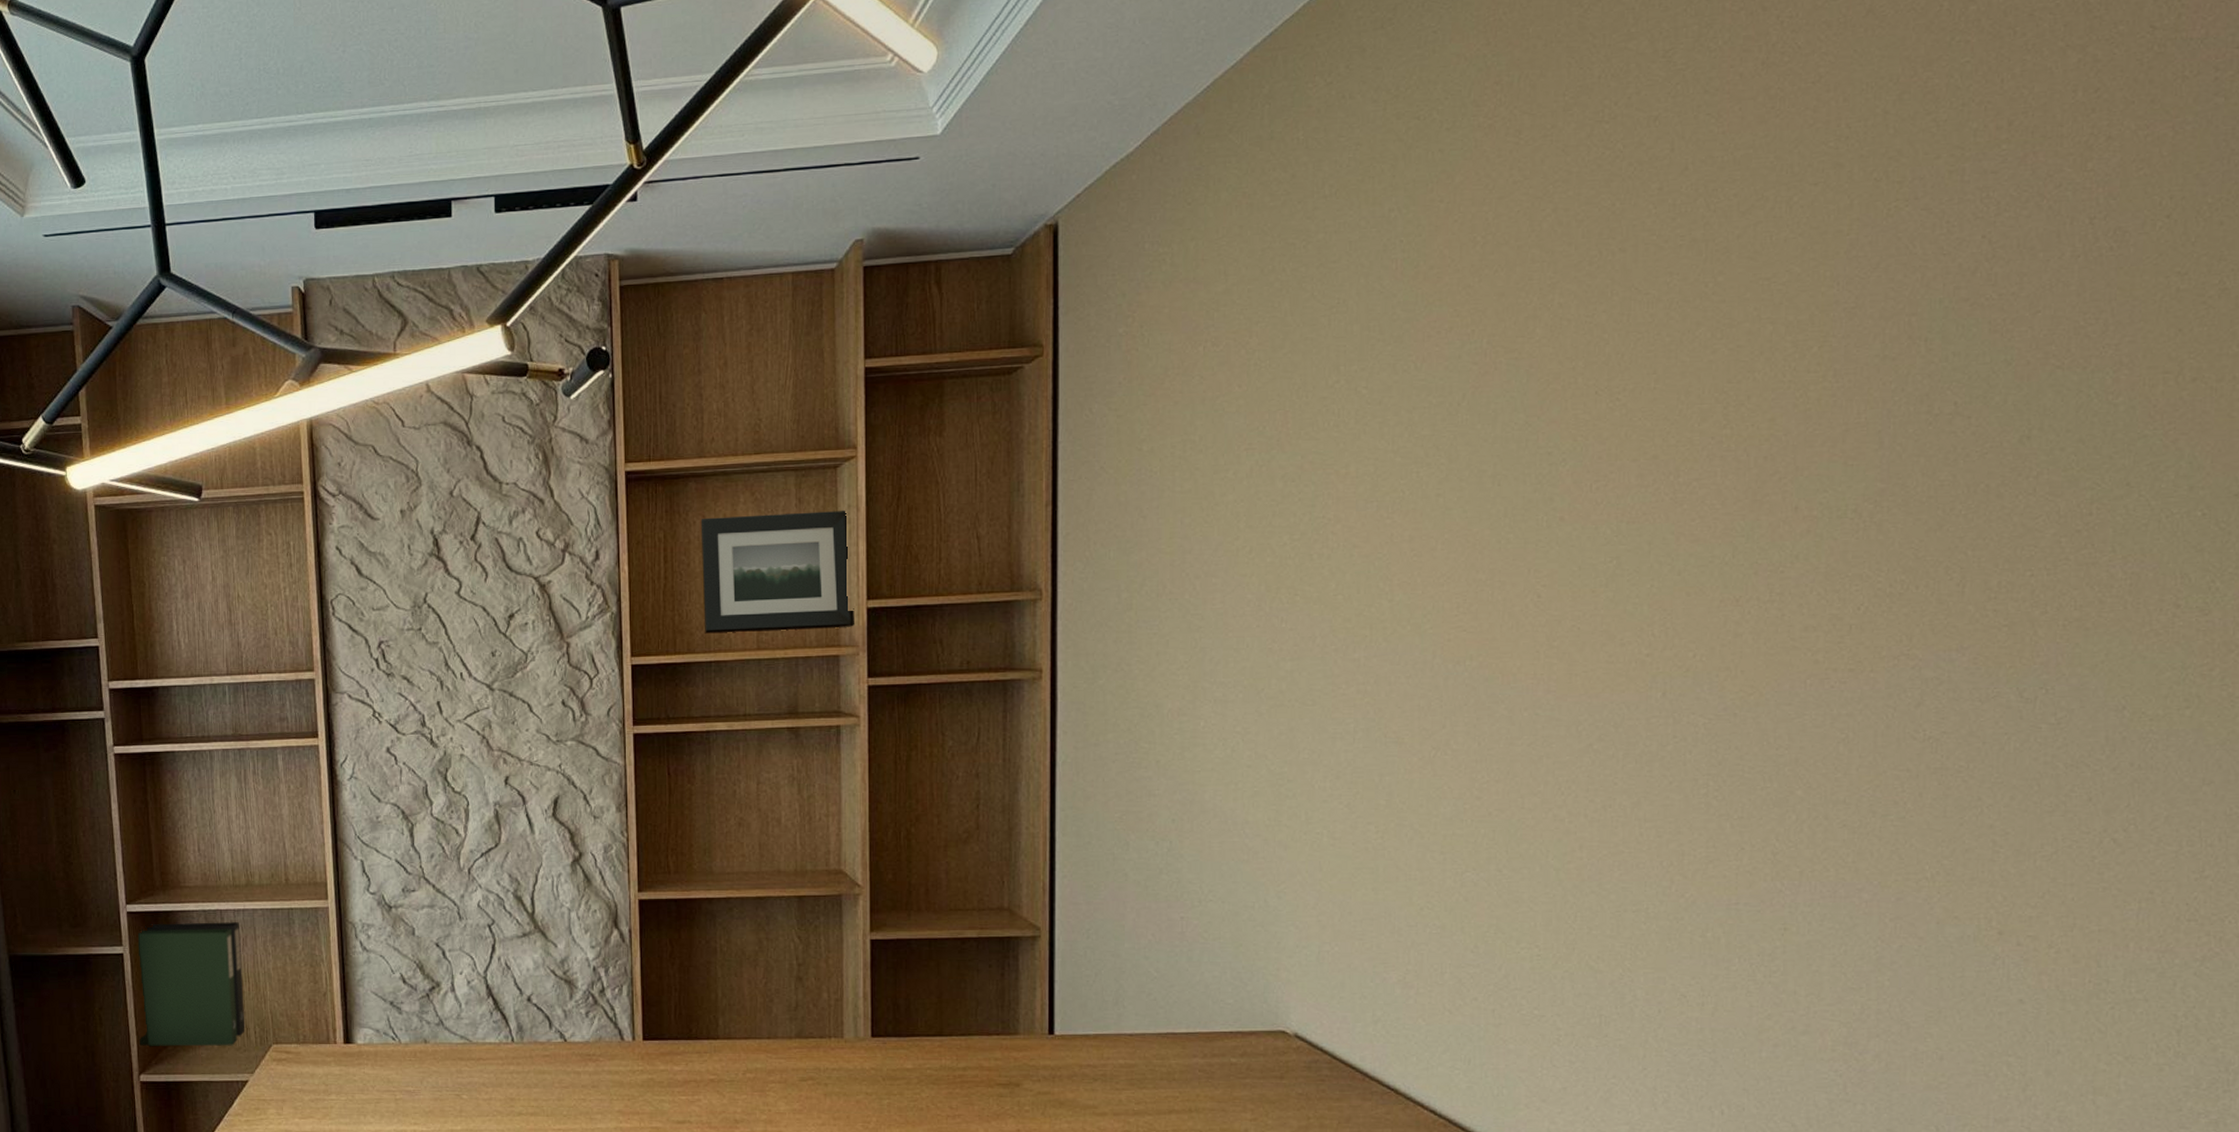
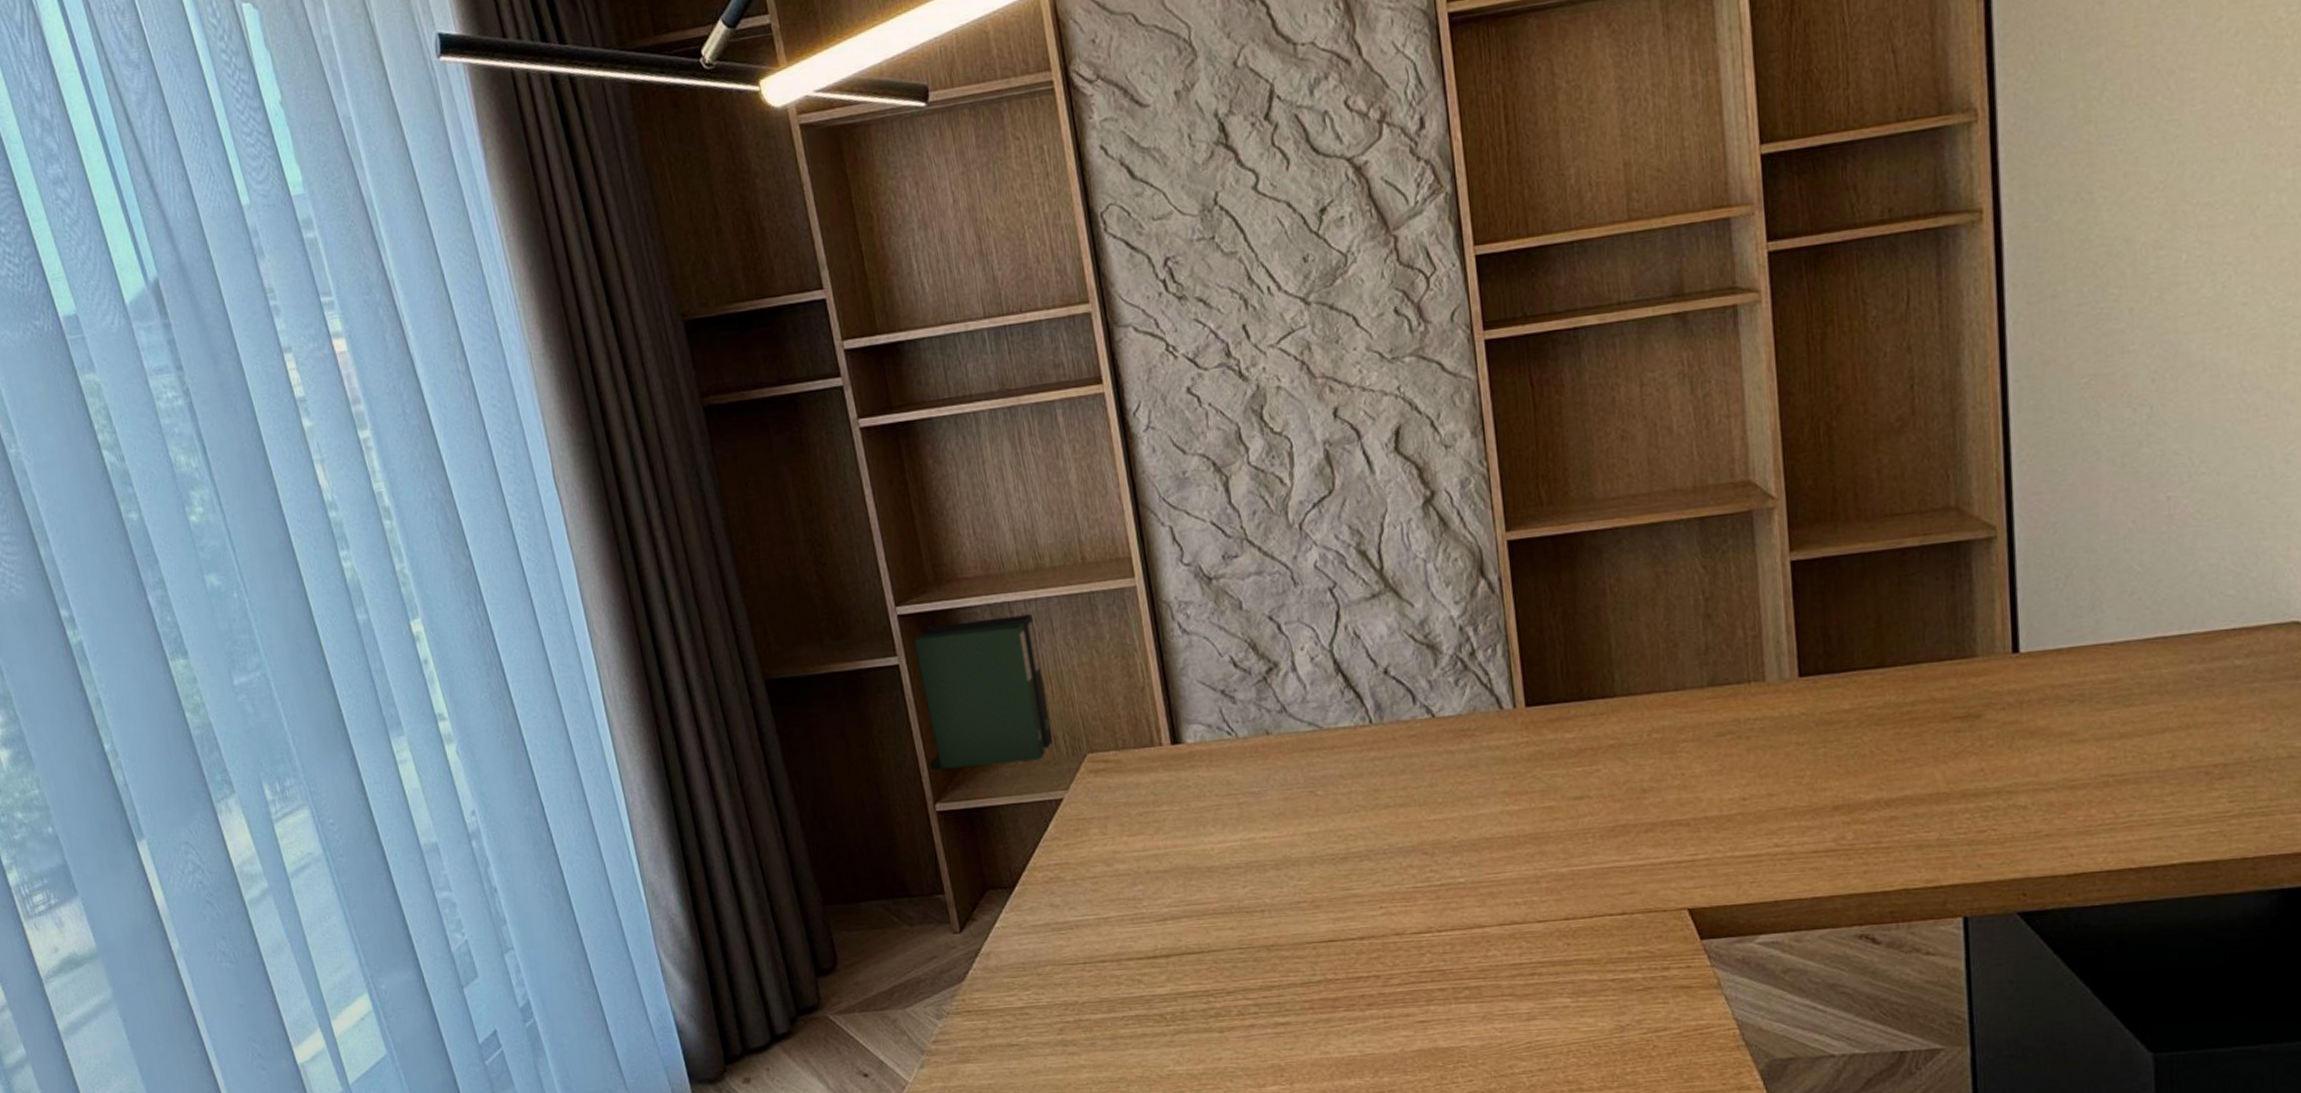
picture frame: present [701,511,856,634] -> none [1546,34,1748,208]

